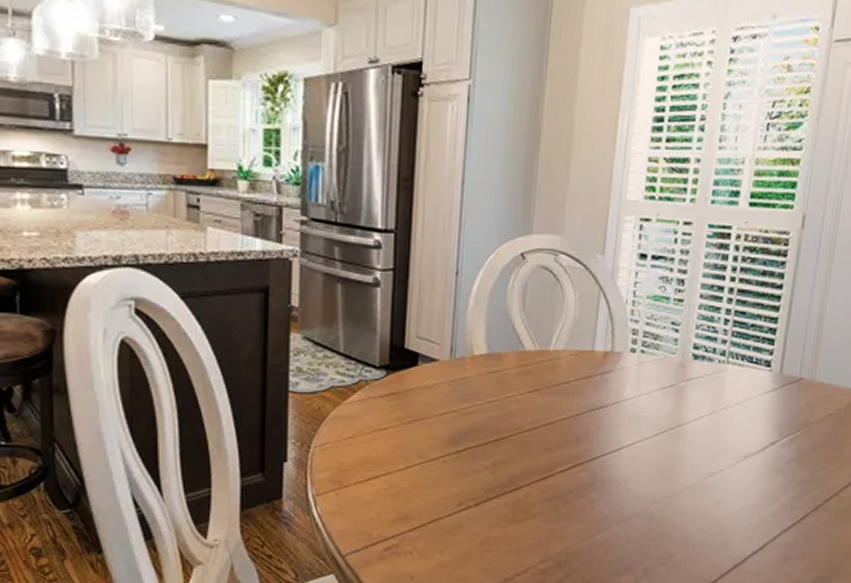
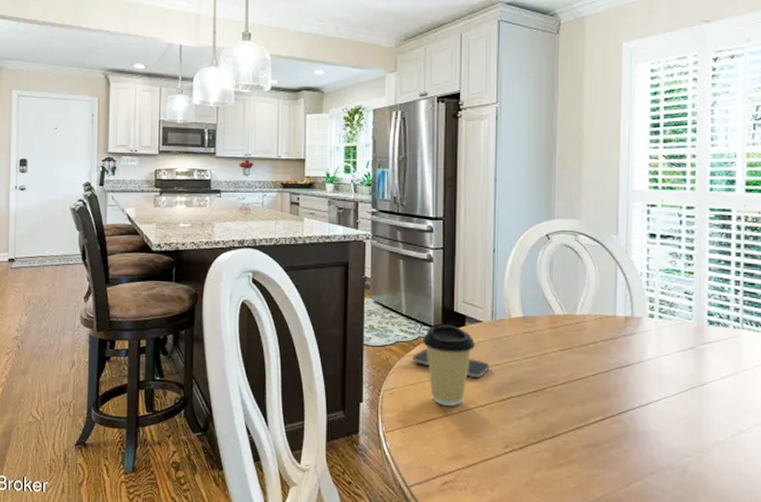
smartphone: none [351,394,446,428] -> present [412,348,490,379]
coffee cup: none [365,365,429,461] -> present [423,324,475,406]

